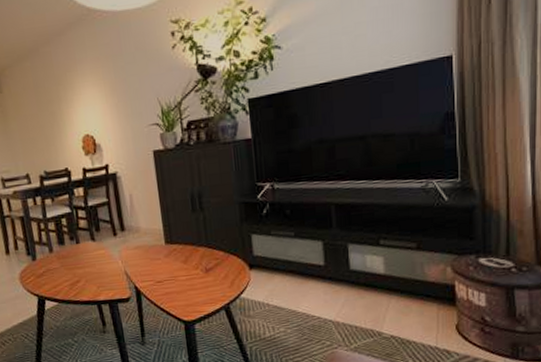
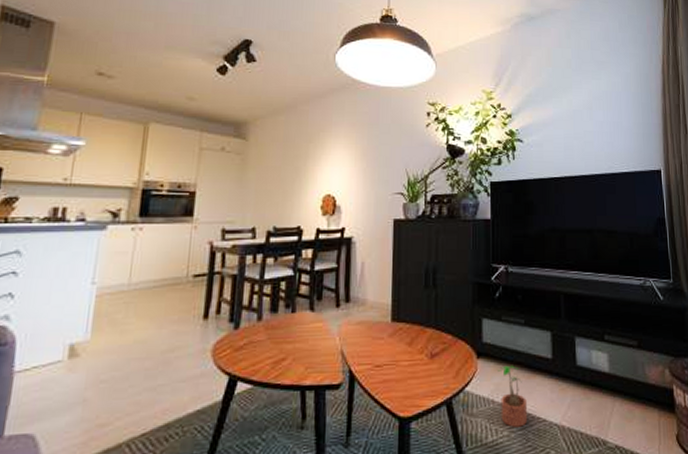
potted plant: none [271,273,302,325] -> present [498,365,527,428]

